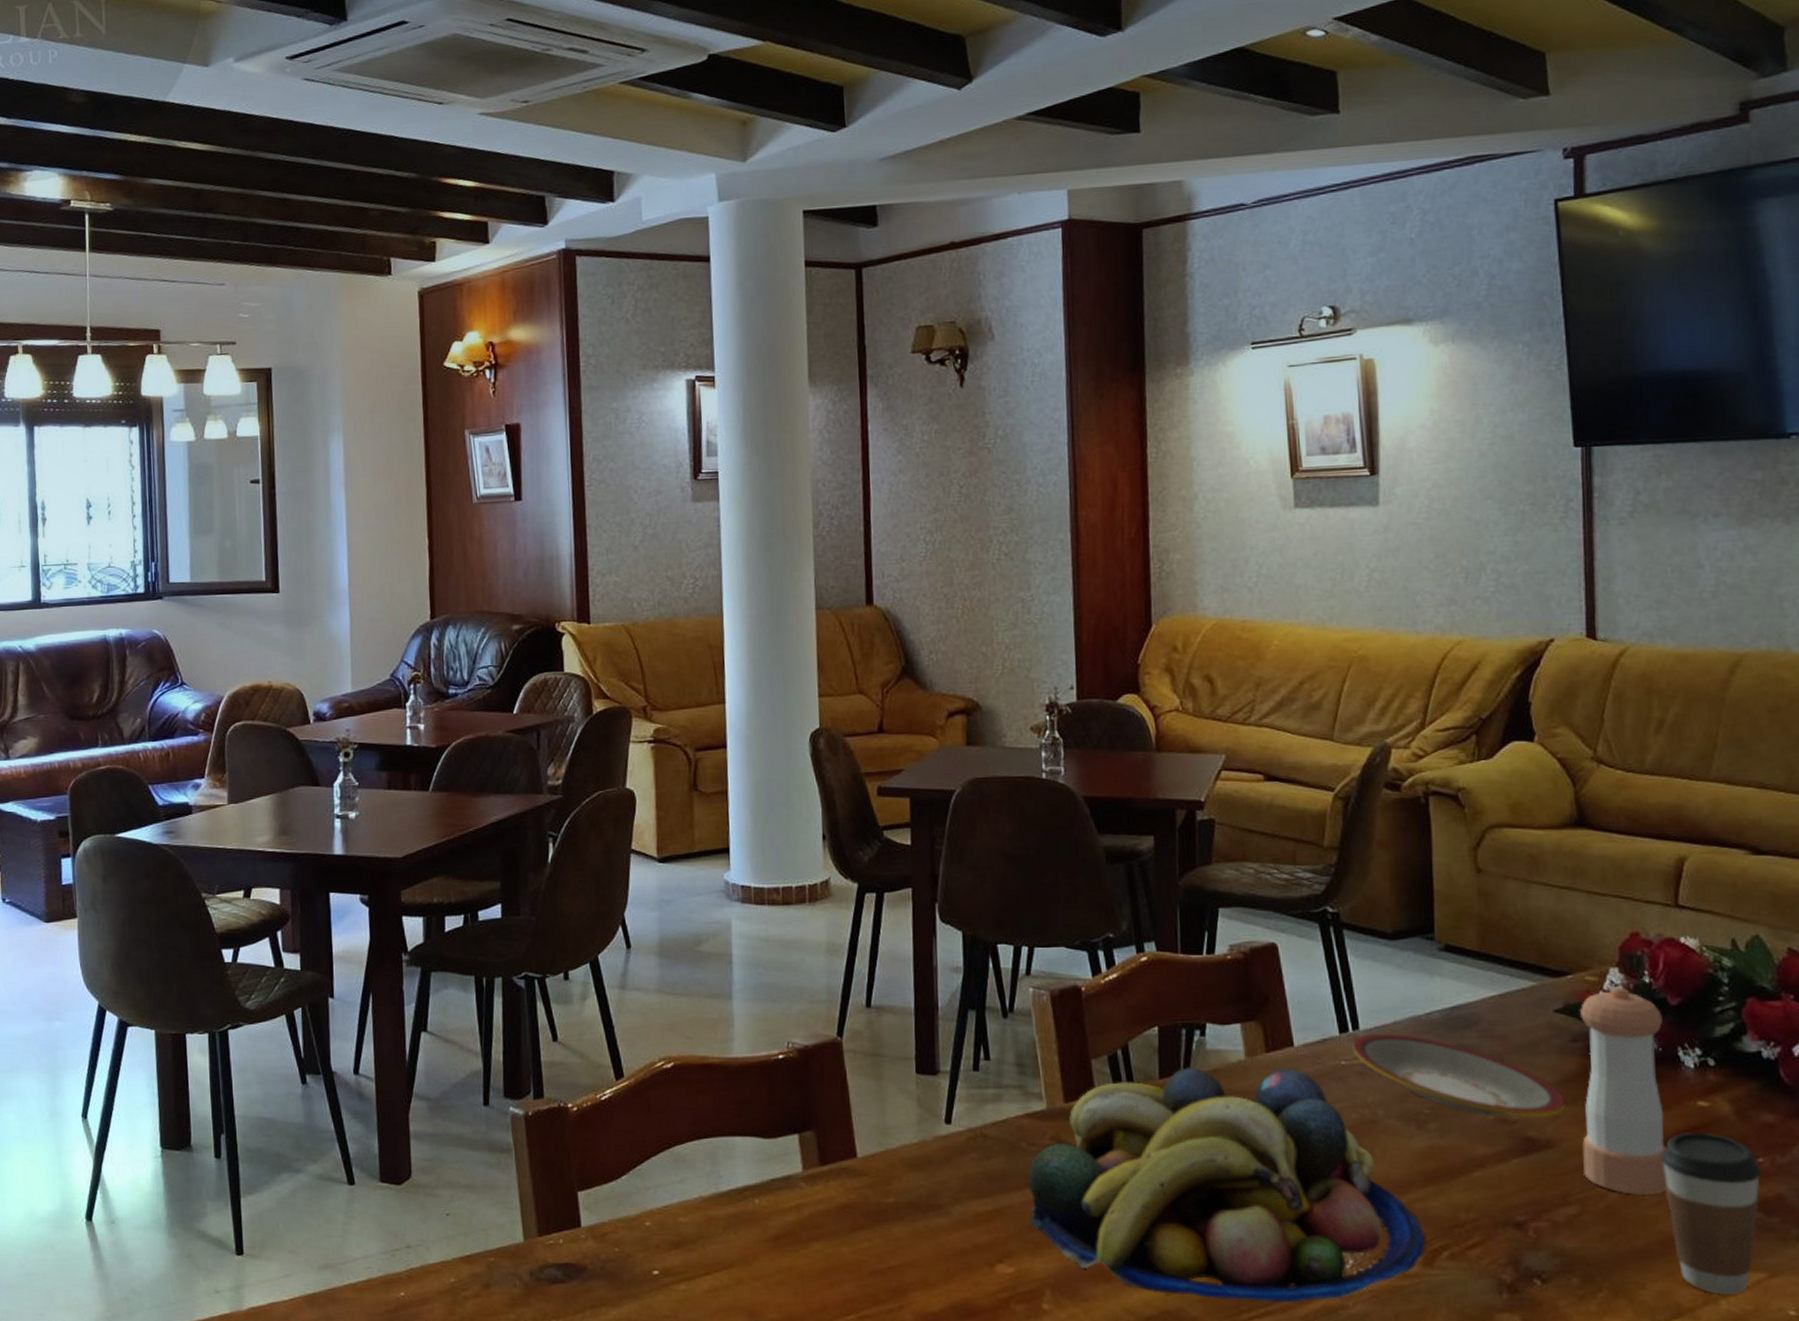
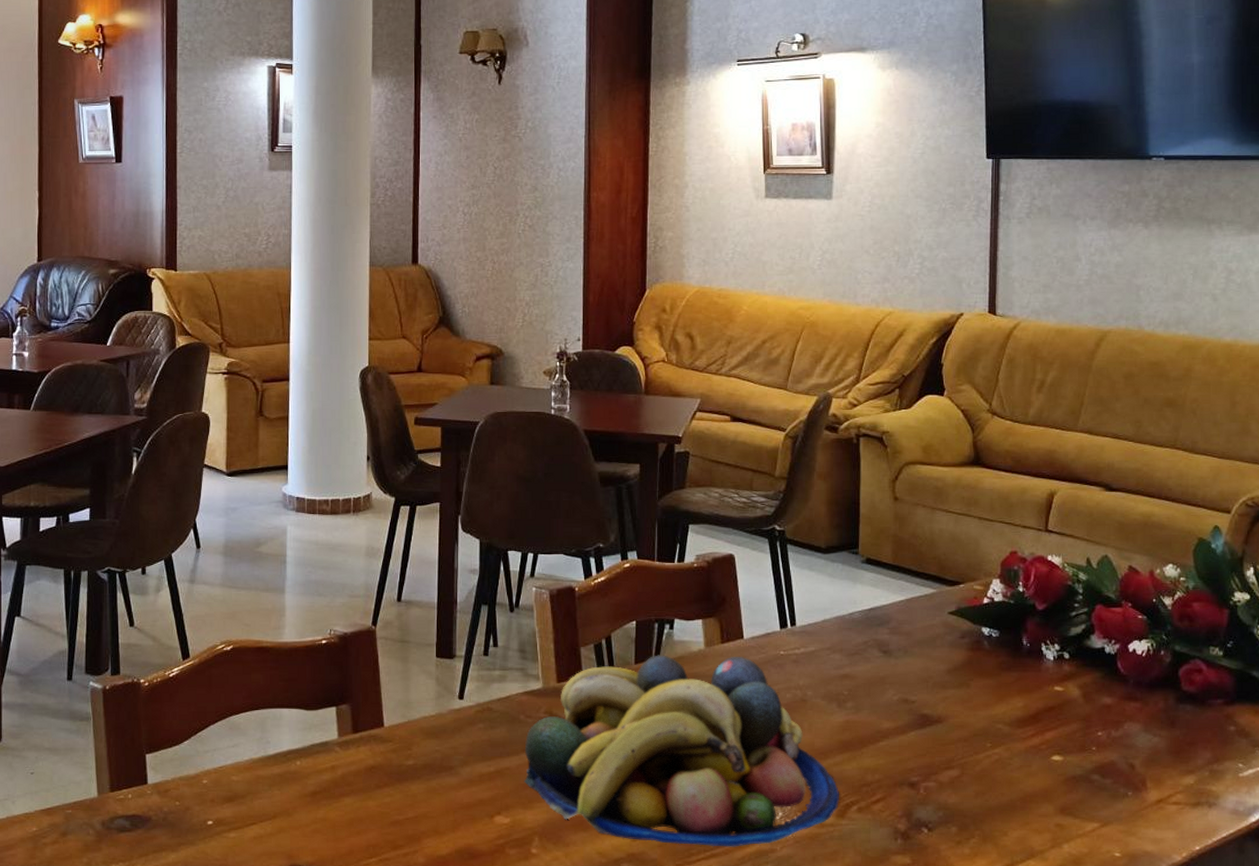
plate: present [1352,1033,1567,1118] -> none [790,629,955,699]
pepper shaker: present [1579,986,1667,1195] -> none [965,594,1031,761]
coffee cup: present [1661,1131,1761,1295] -> none [1025,710,1100,841]

